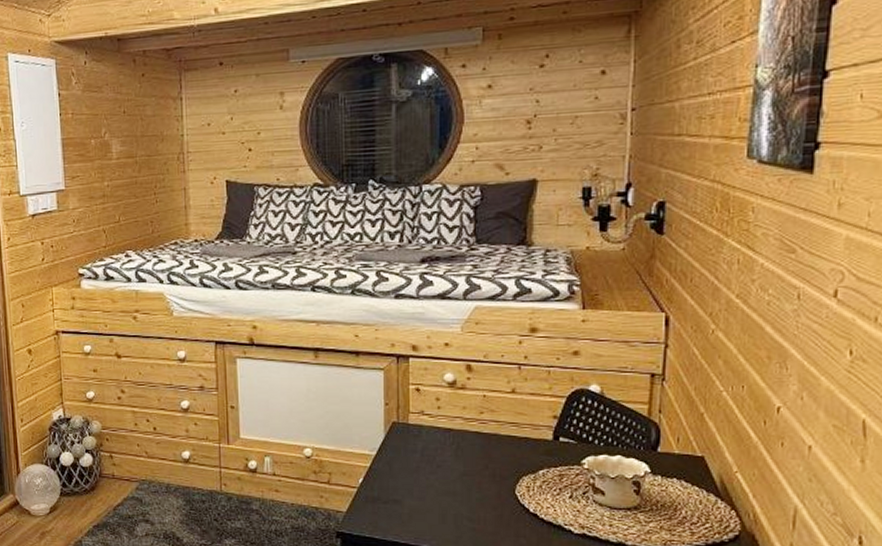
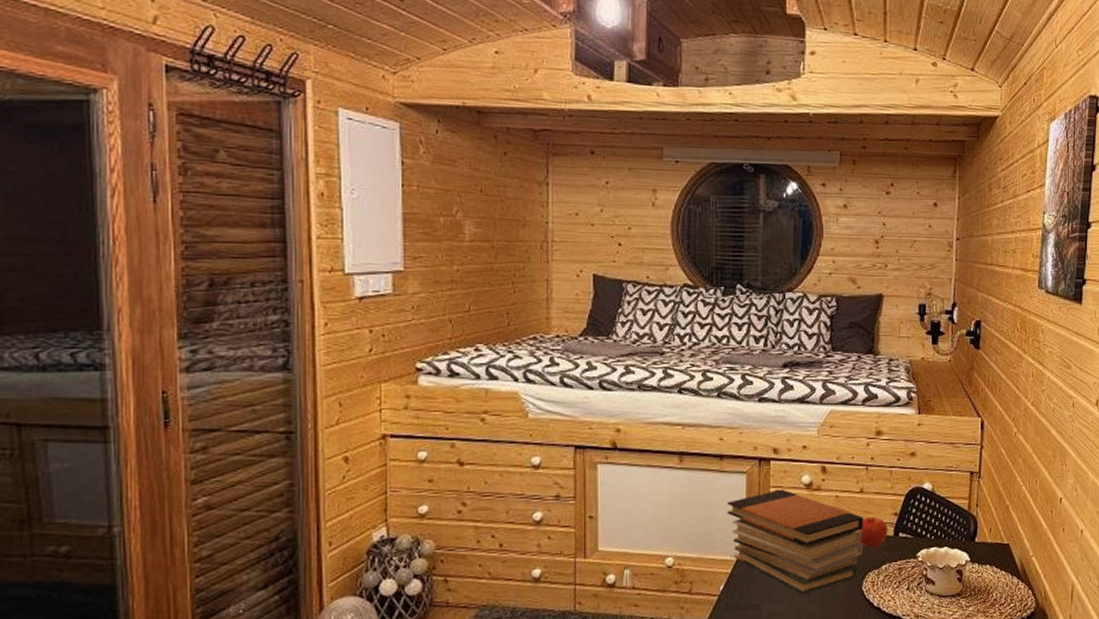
book stack: none [364,386,516,494] -> present [727,489,863,595]
apple: none [509,418,546,453] -> present [858,516,889,549]

